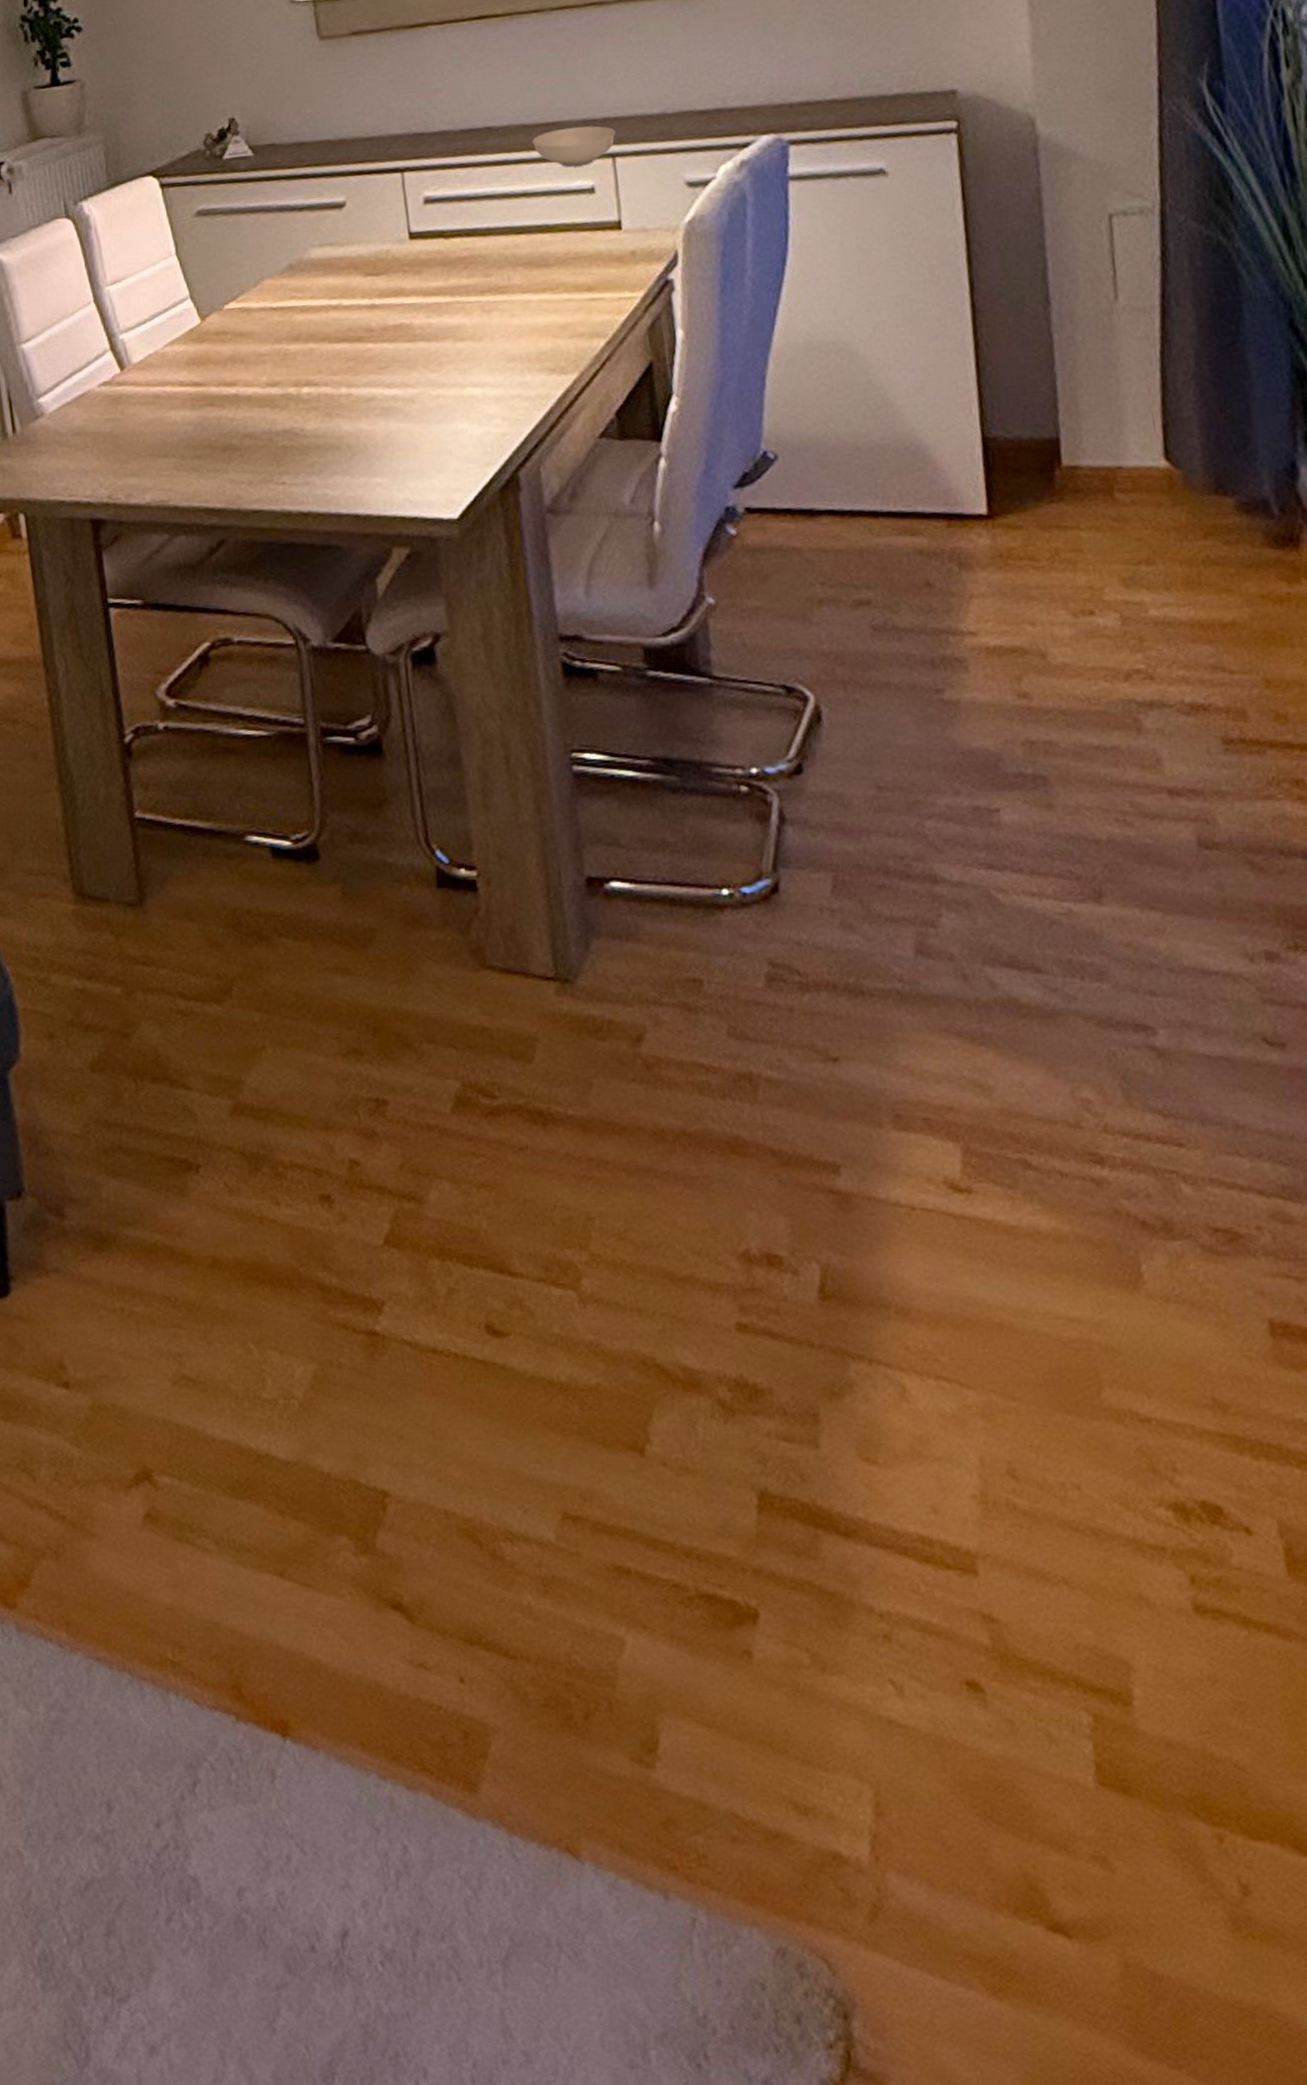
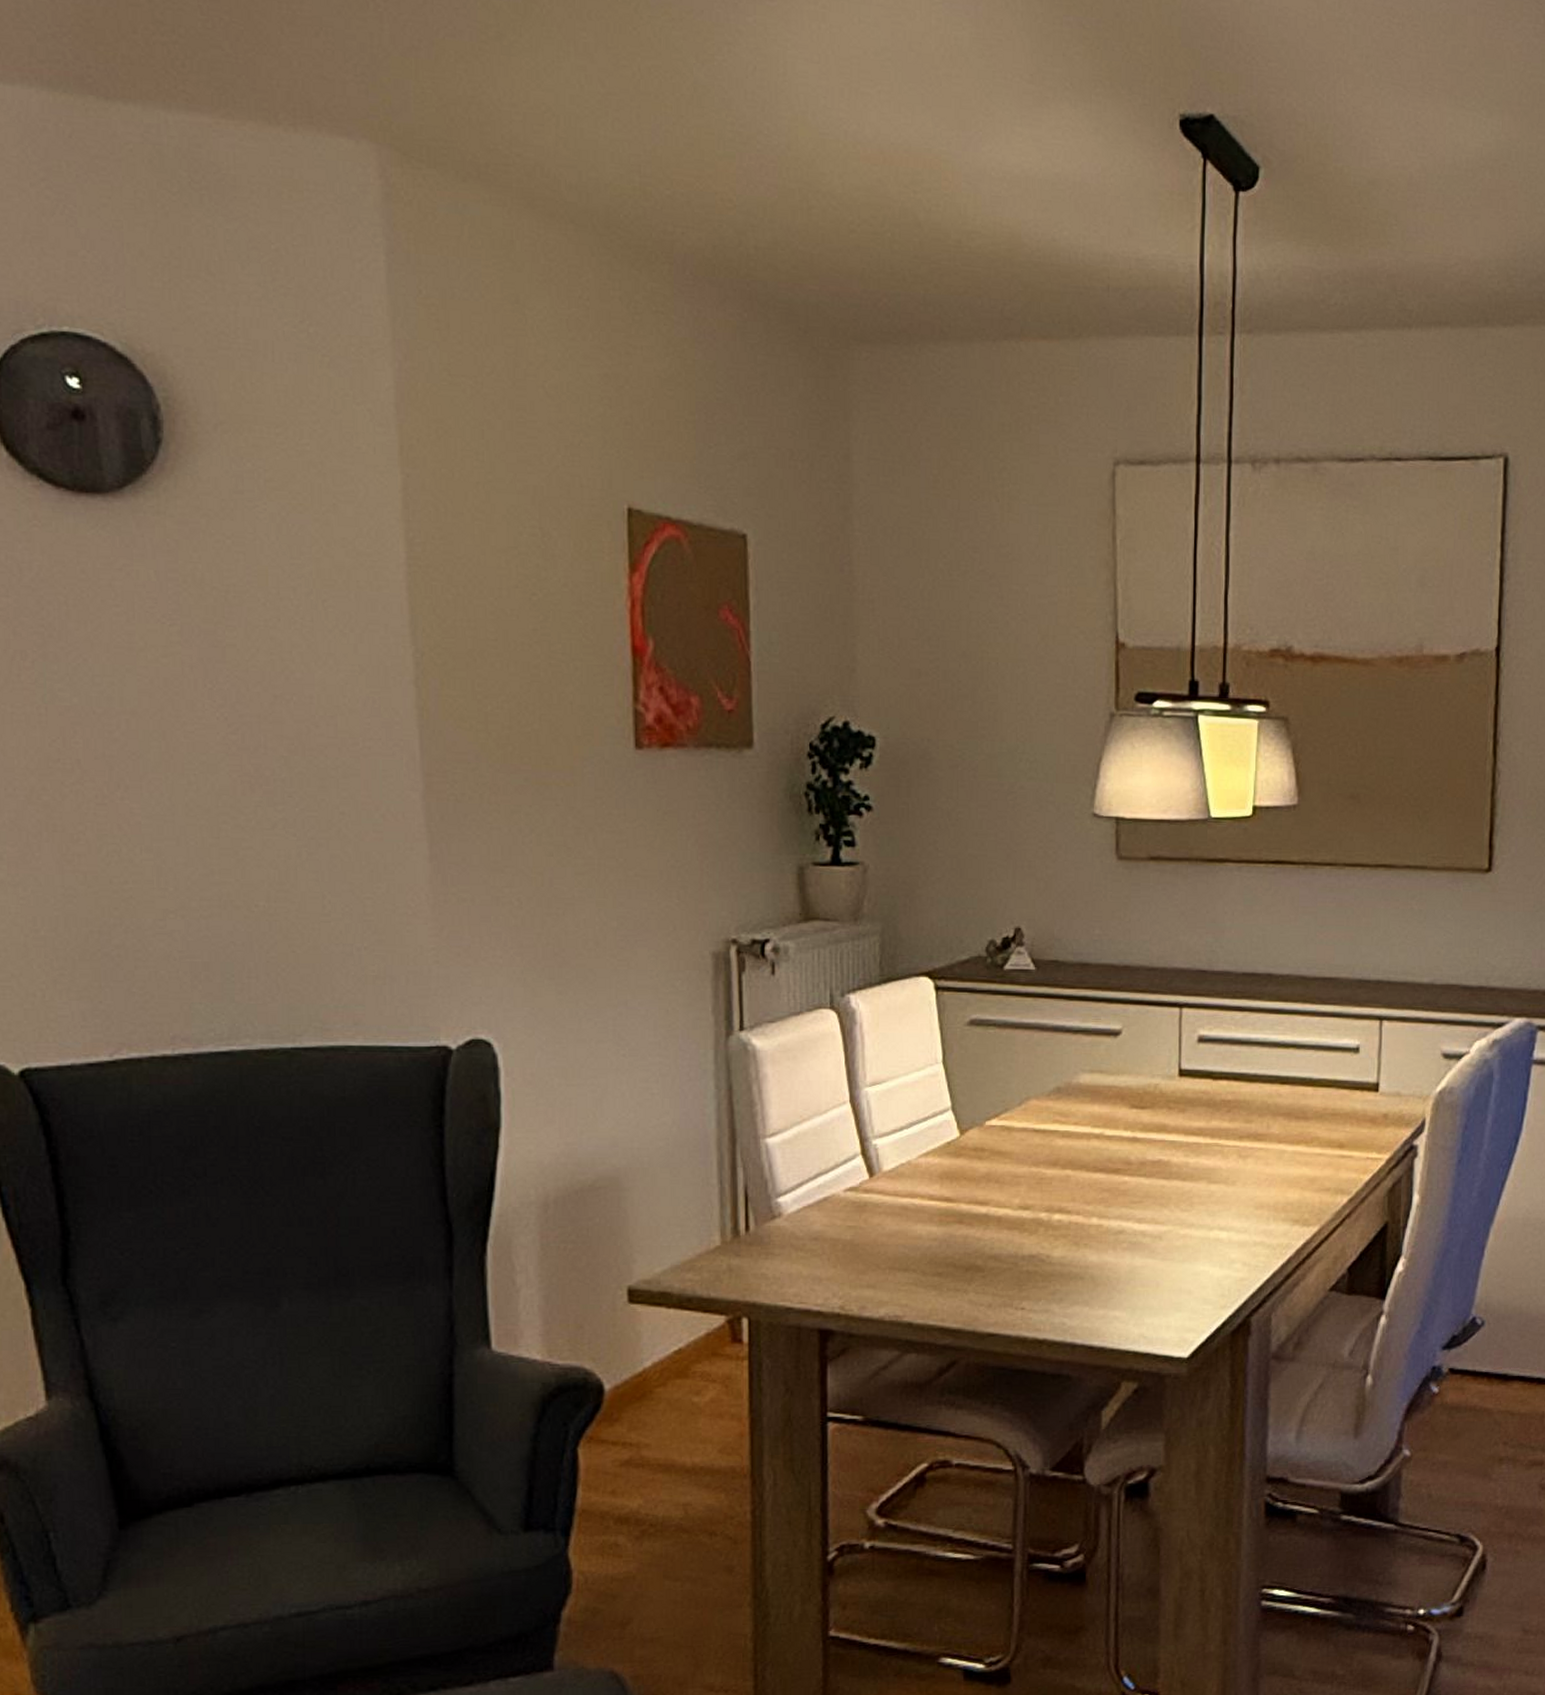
bowl: present [532,126,616,167] -> none [1309,985,1387,1025]

